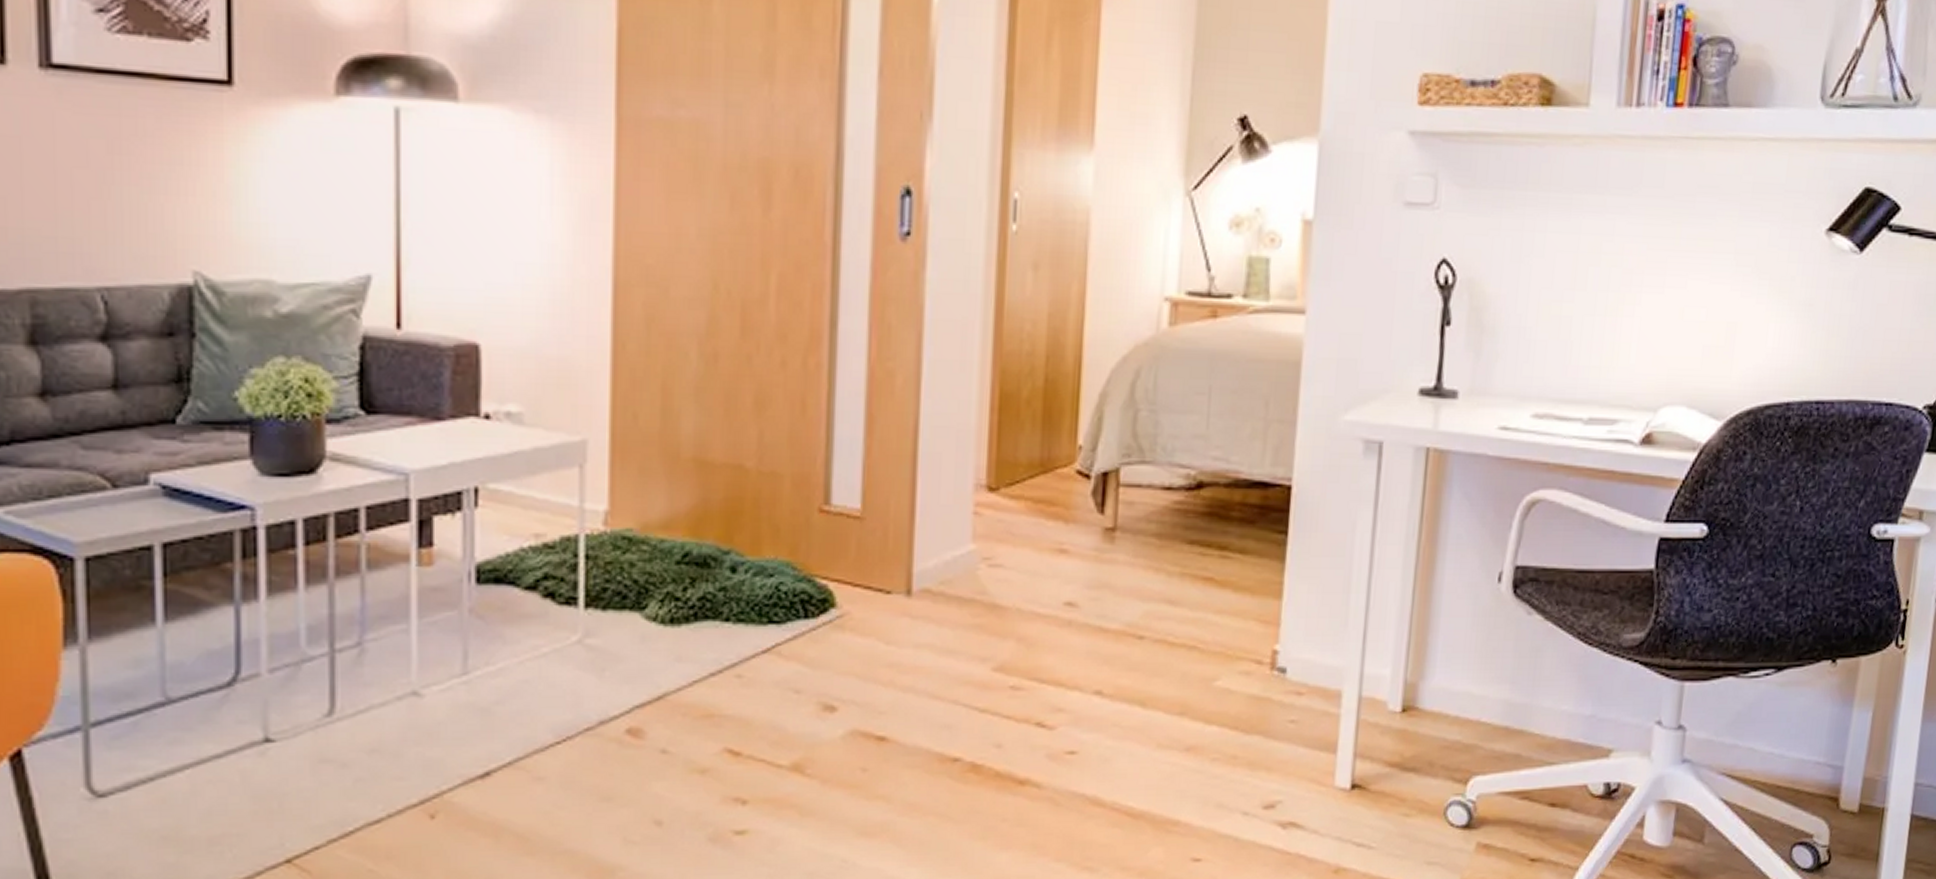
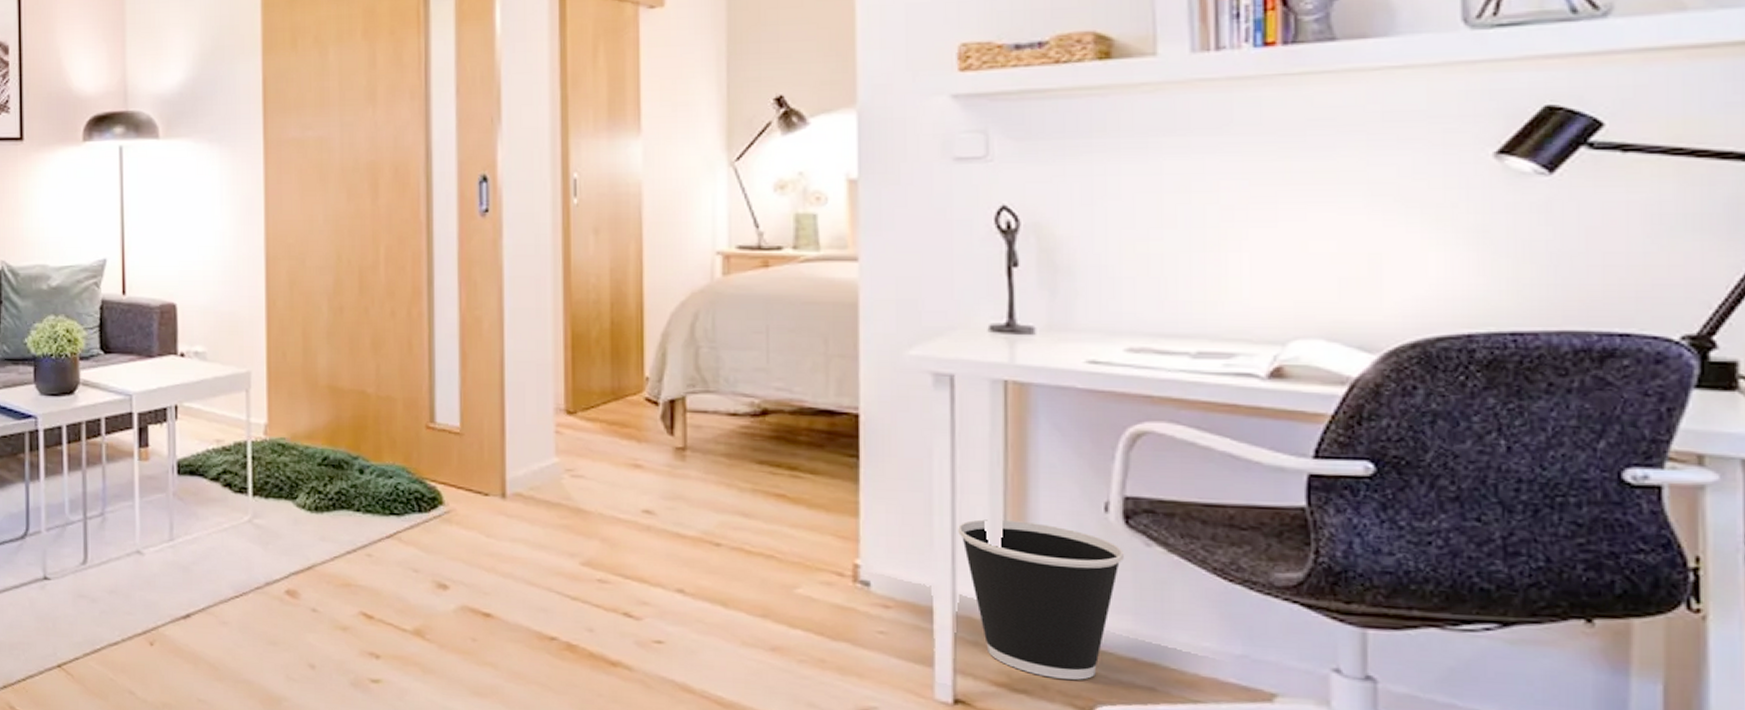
wastebasket: none [1371,595,1509,753] -> present [958,519,1124,680]

